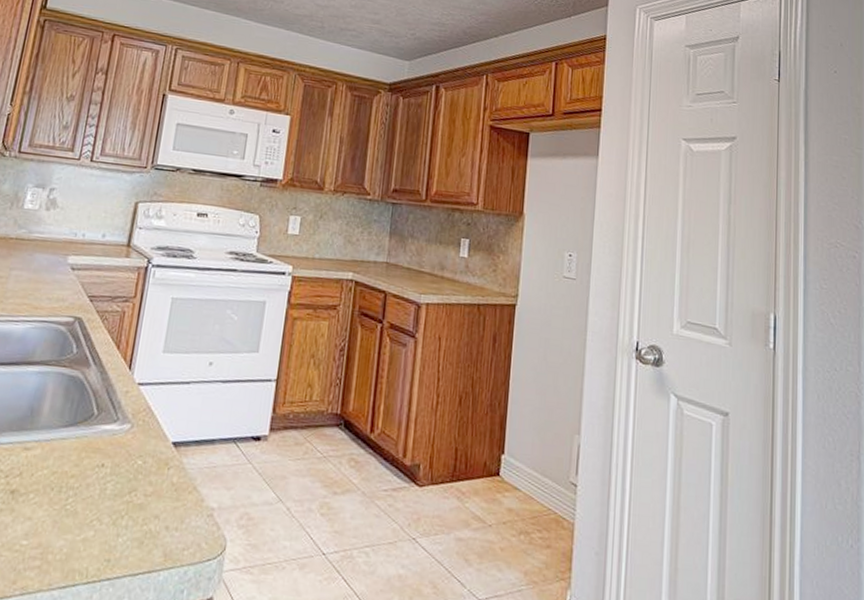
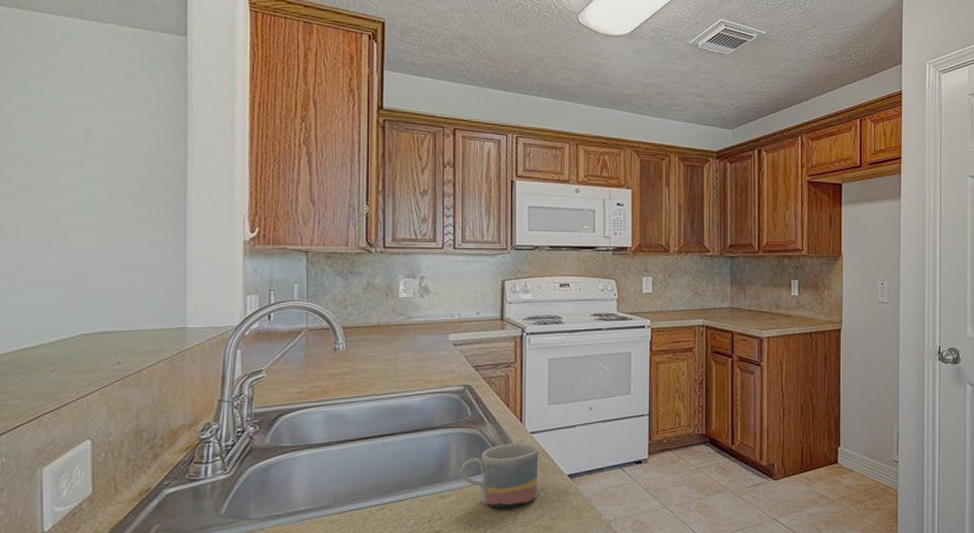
mug: none [50,393,145,474] -> present [459,442,539,508]

